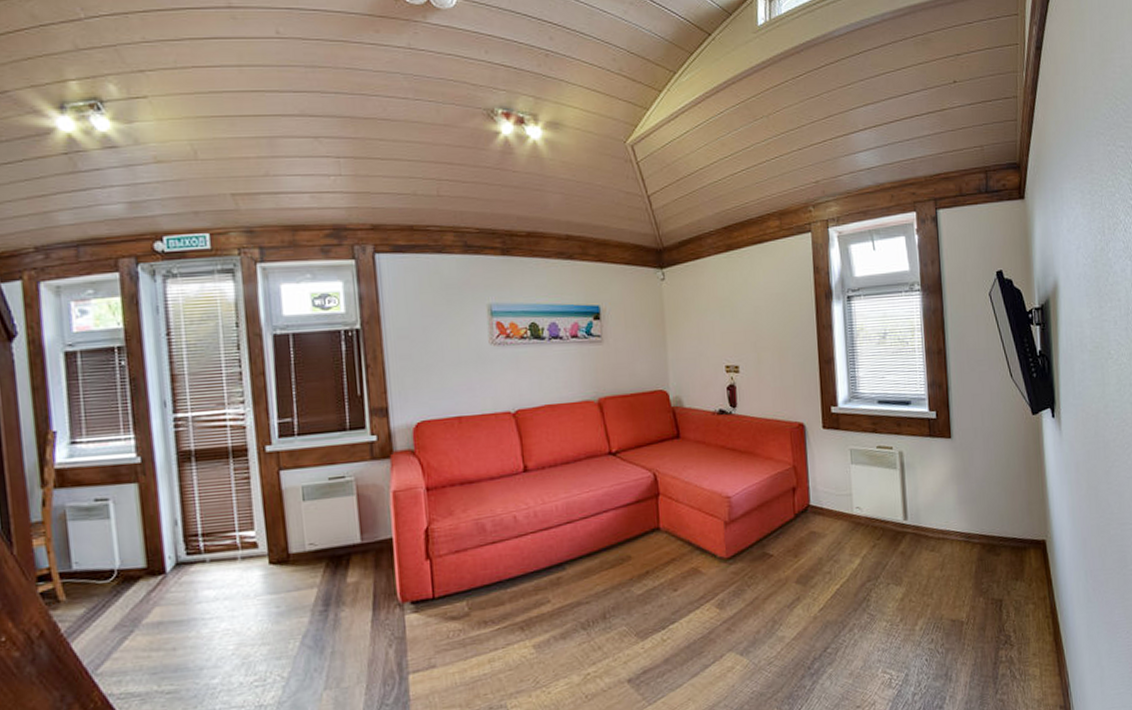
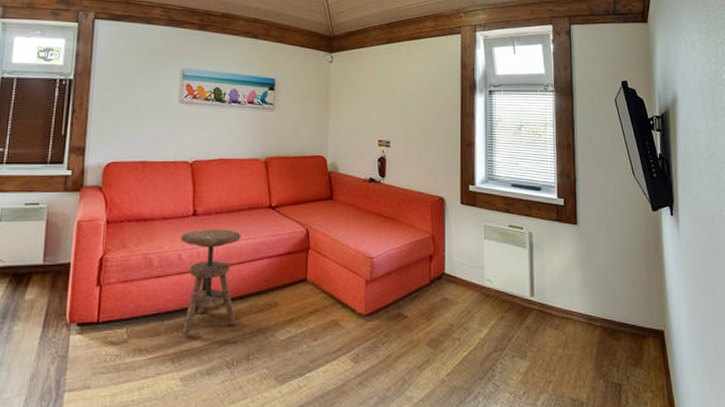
side table: none [513,482,587,601] -> present [180,229,241,335]

